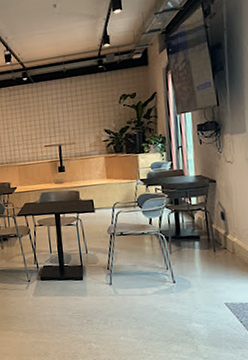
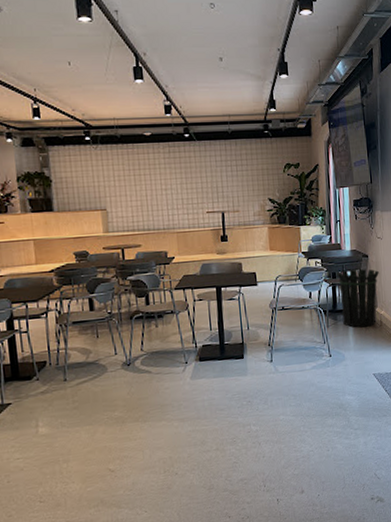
waste bin: none [180,194,230,255] -> present [337,269,379,328]

